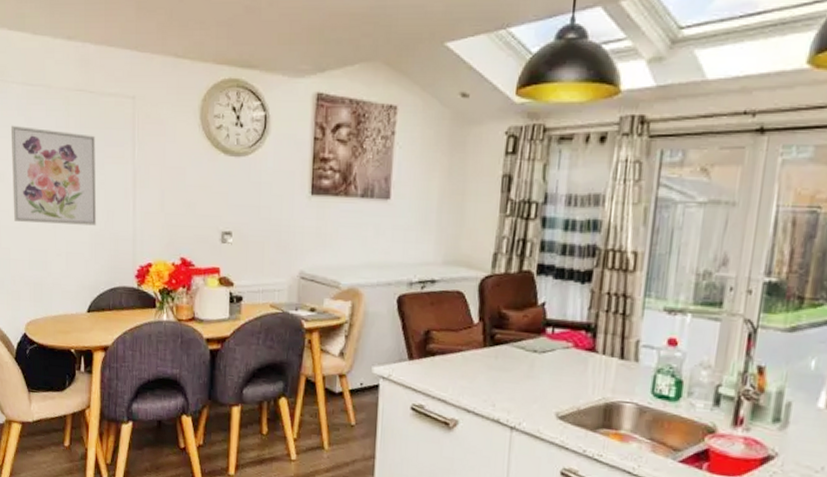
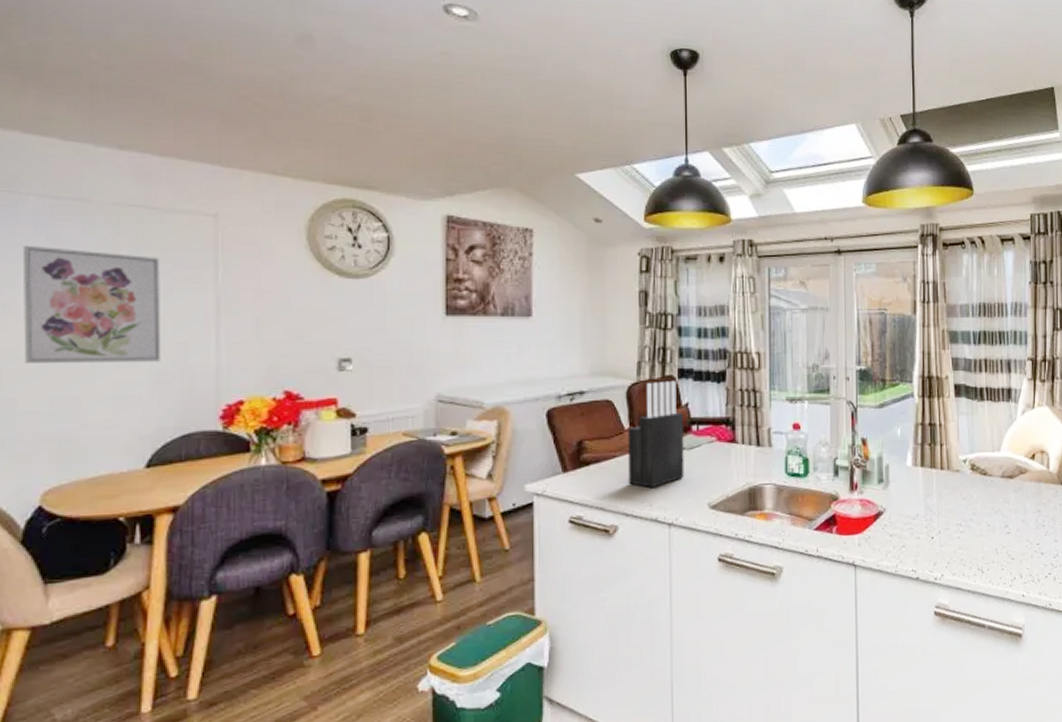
knife block: none [473,276,539,388] -> present [628,380,684,487]

